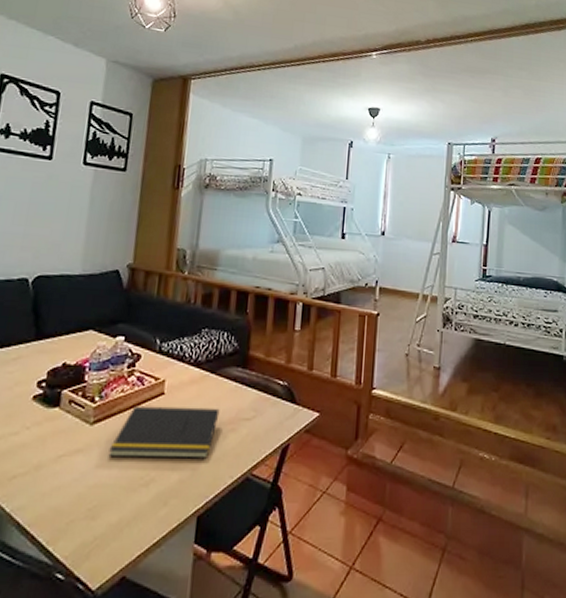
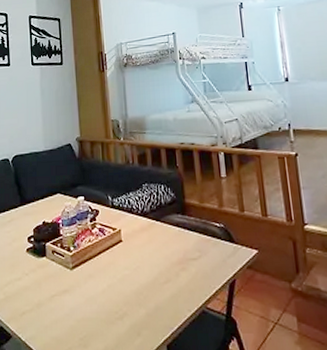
notepad: present [108,405,220,459] -> none [88,250,170,296]

